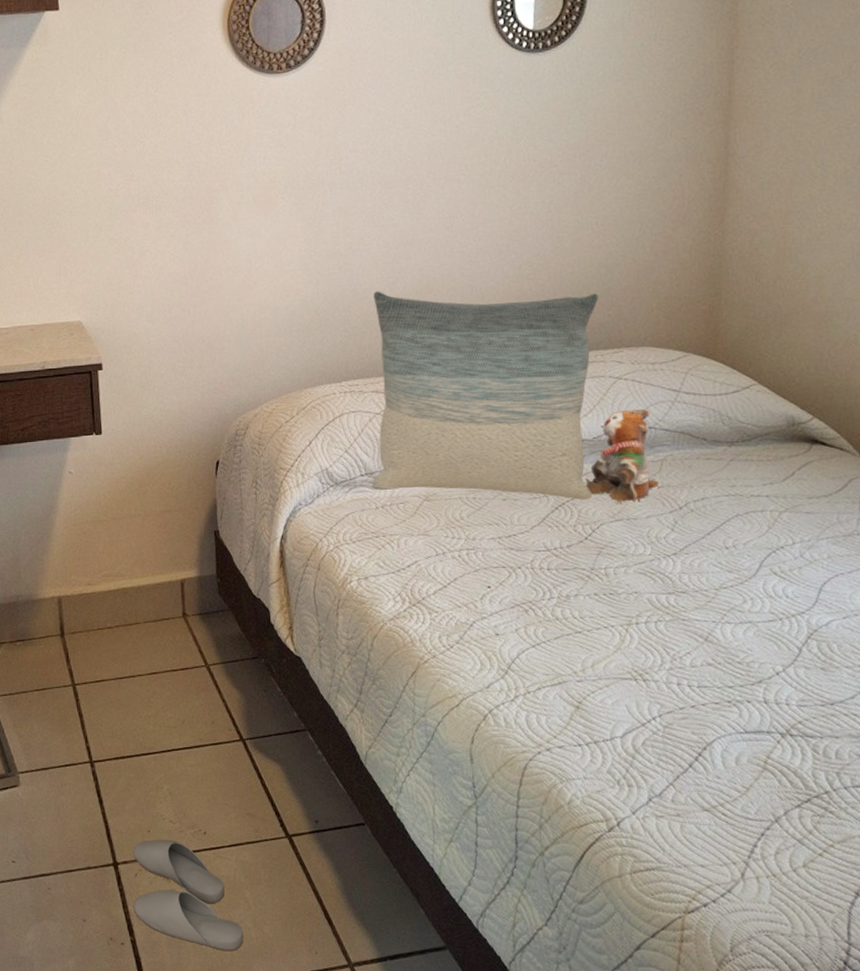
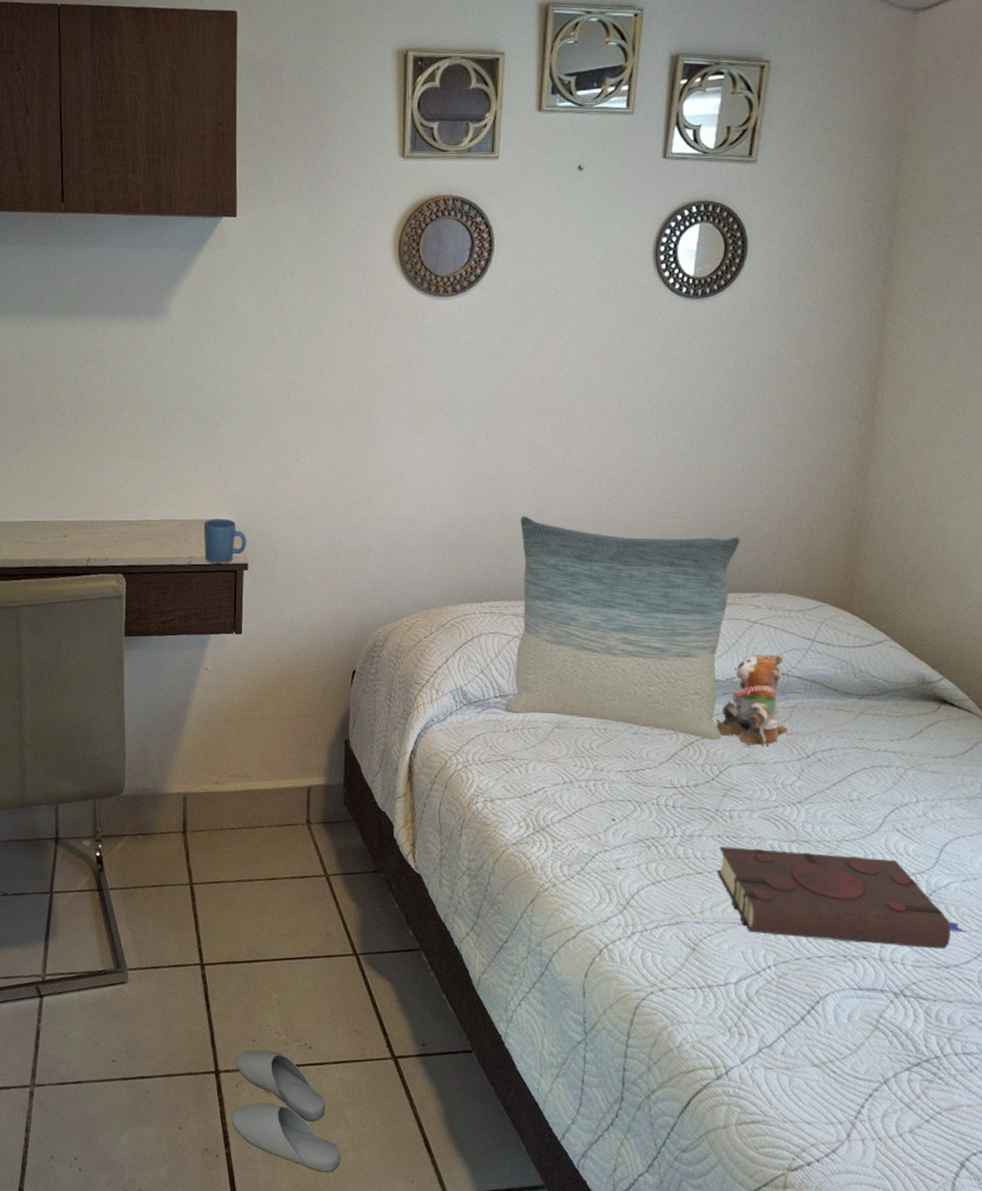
mug: none [53,320,99,367] -> present [203,519,247,564]
book: none [595,602,849,687] -> present [716,846,966,950]

